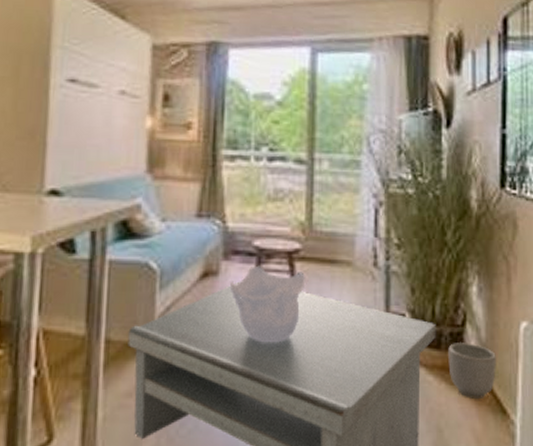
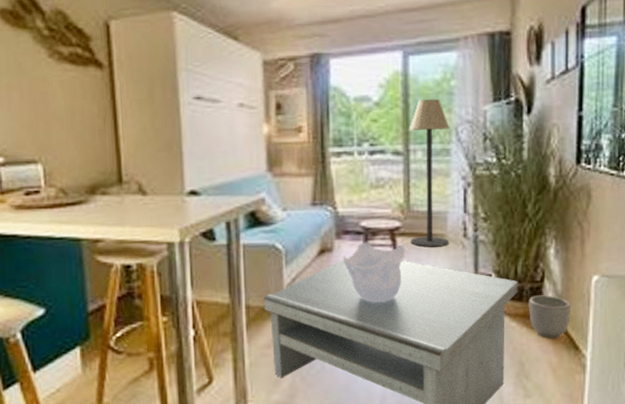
floor lamp: none [312,102,360,277] -> present [409,98,450,248]

